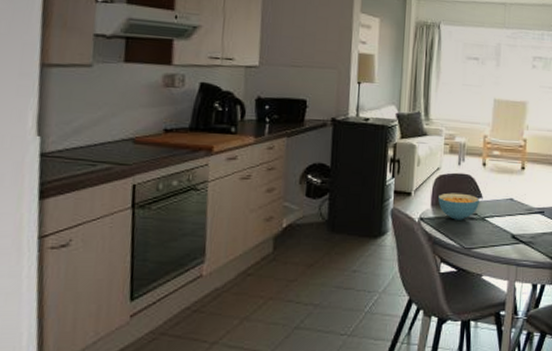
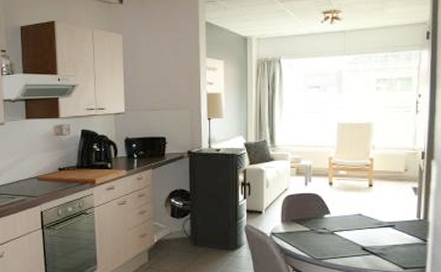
cereal bowl: present [438,192,479,220] -> none [288,210,327,234]

